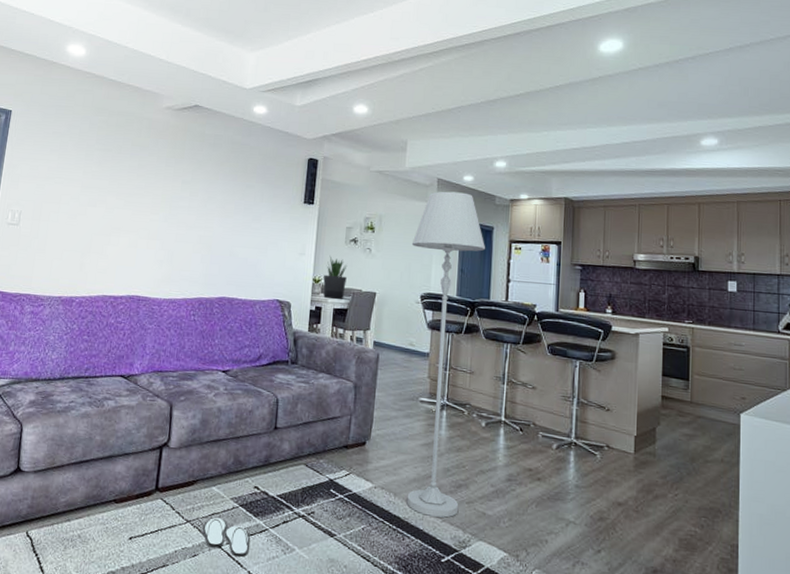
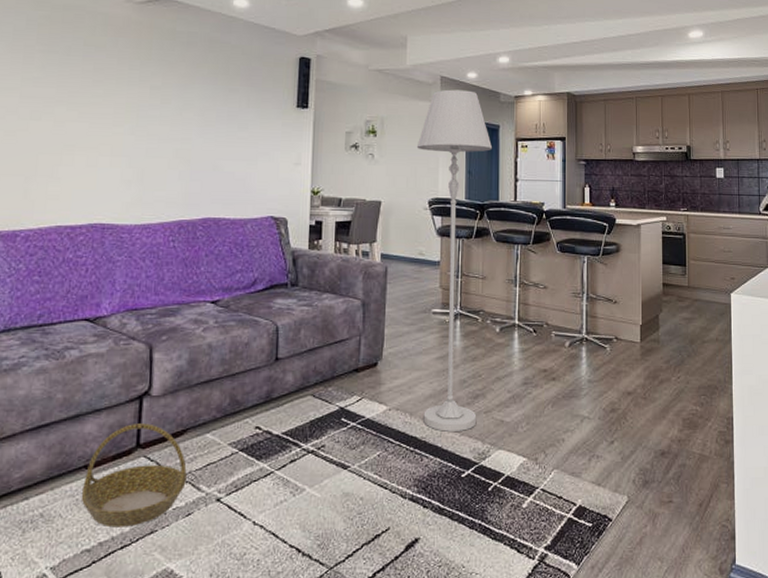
basket: none [110,469,195,558] -> present [81,423,187,528]
slippers: present [202,517,250,557] -> none [196,467,253,507]
planter: present [323,256,348,300] -> none [323,164,349,212]

